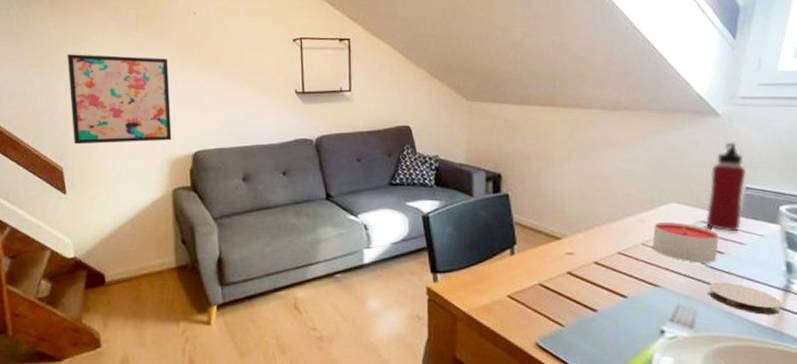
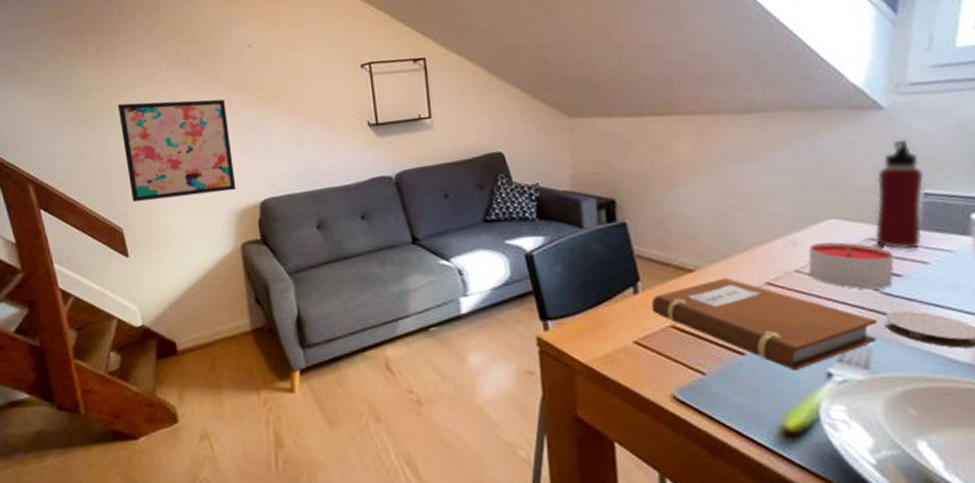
notebook: none [524,246,703,326] -> present [651,277,878,370]

